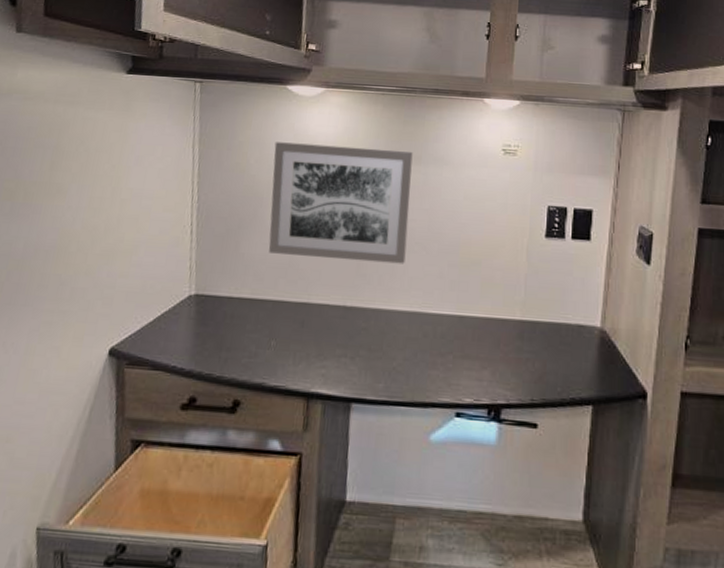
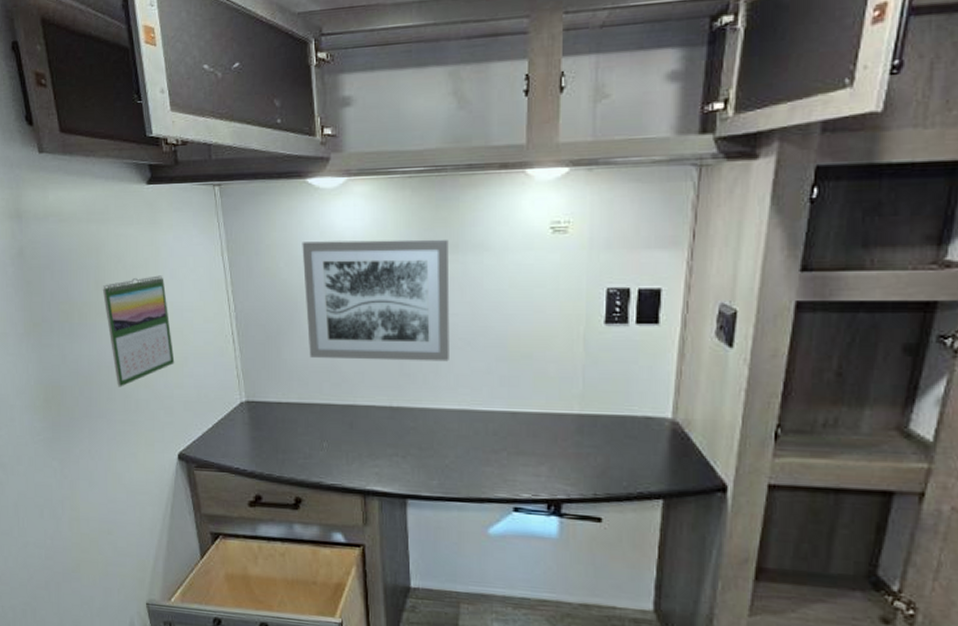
calendar: none [53,161,128,274] -> present [102,275,175,387]

